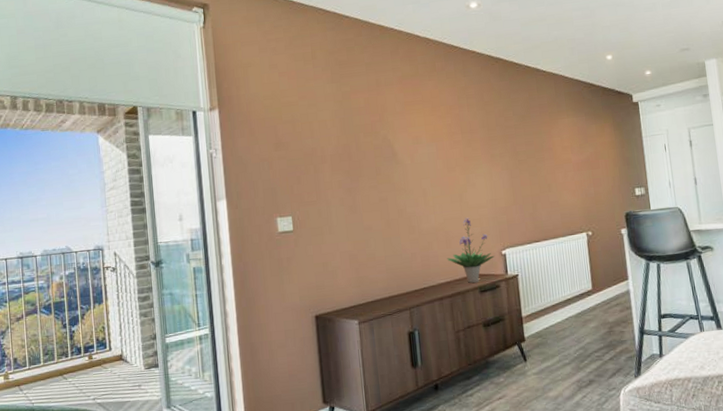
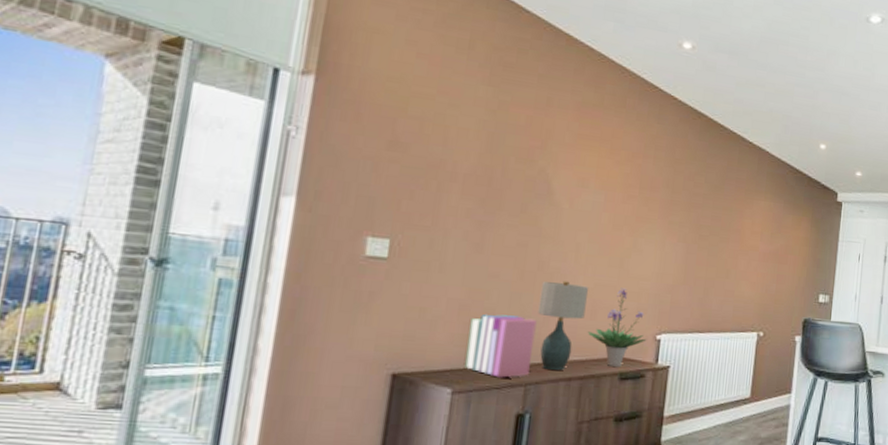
books: none [359,256,410,306] -> present [463,314,538,378]
table lamp: none [404,221,442,294] -> present [538,281,589,371]

